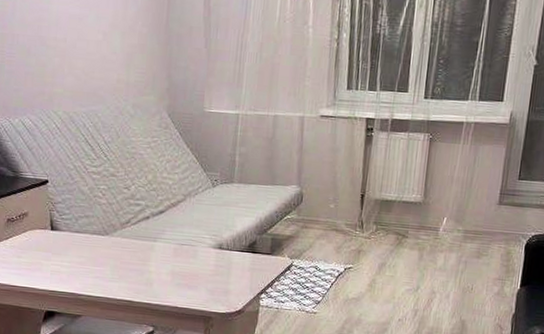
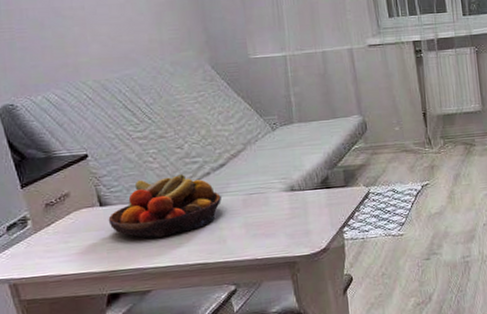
fruit bowl: none [56,212,155,269] -> present [108,175,221,239]

